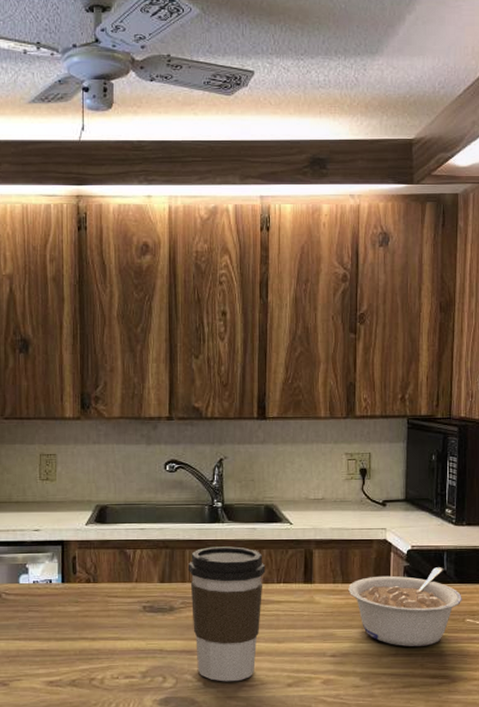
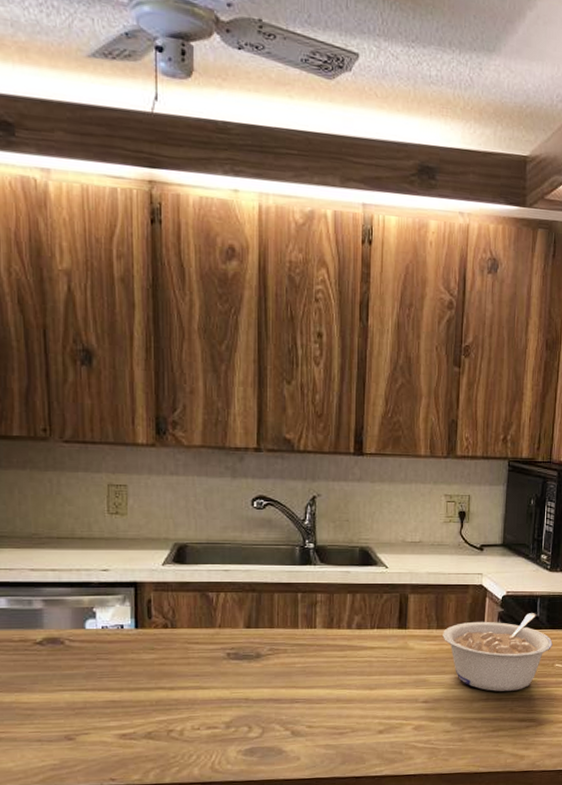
coffee cup: present [189,546,266,682] -> none [277,590,359,730]

